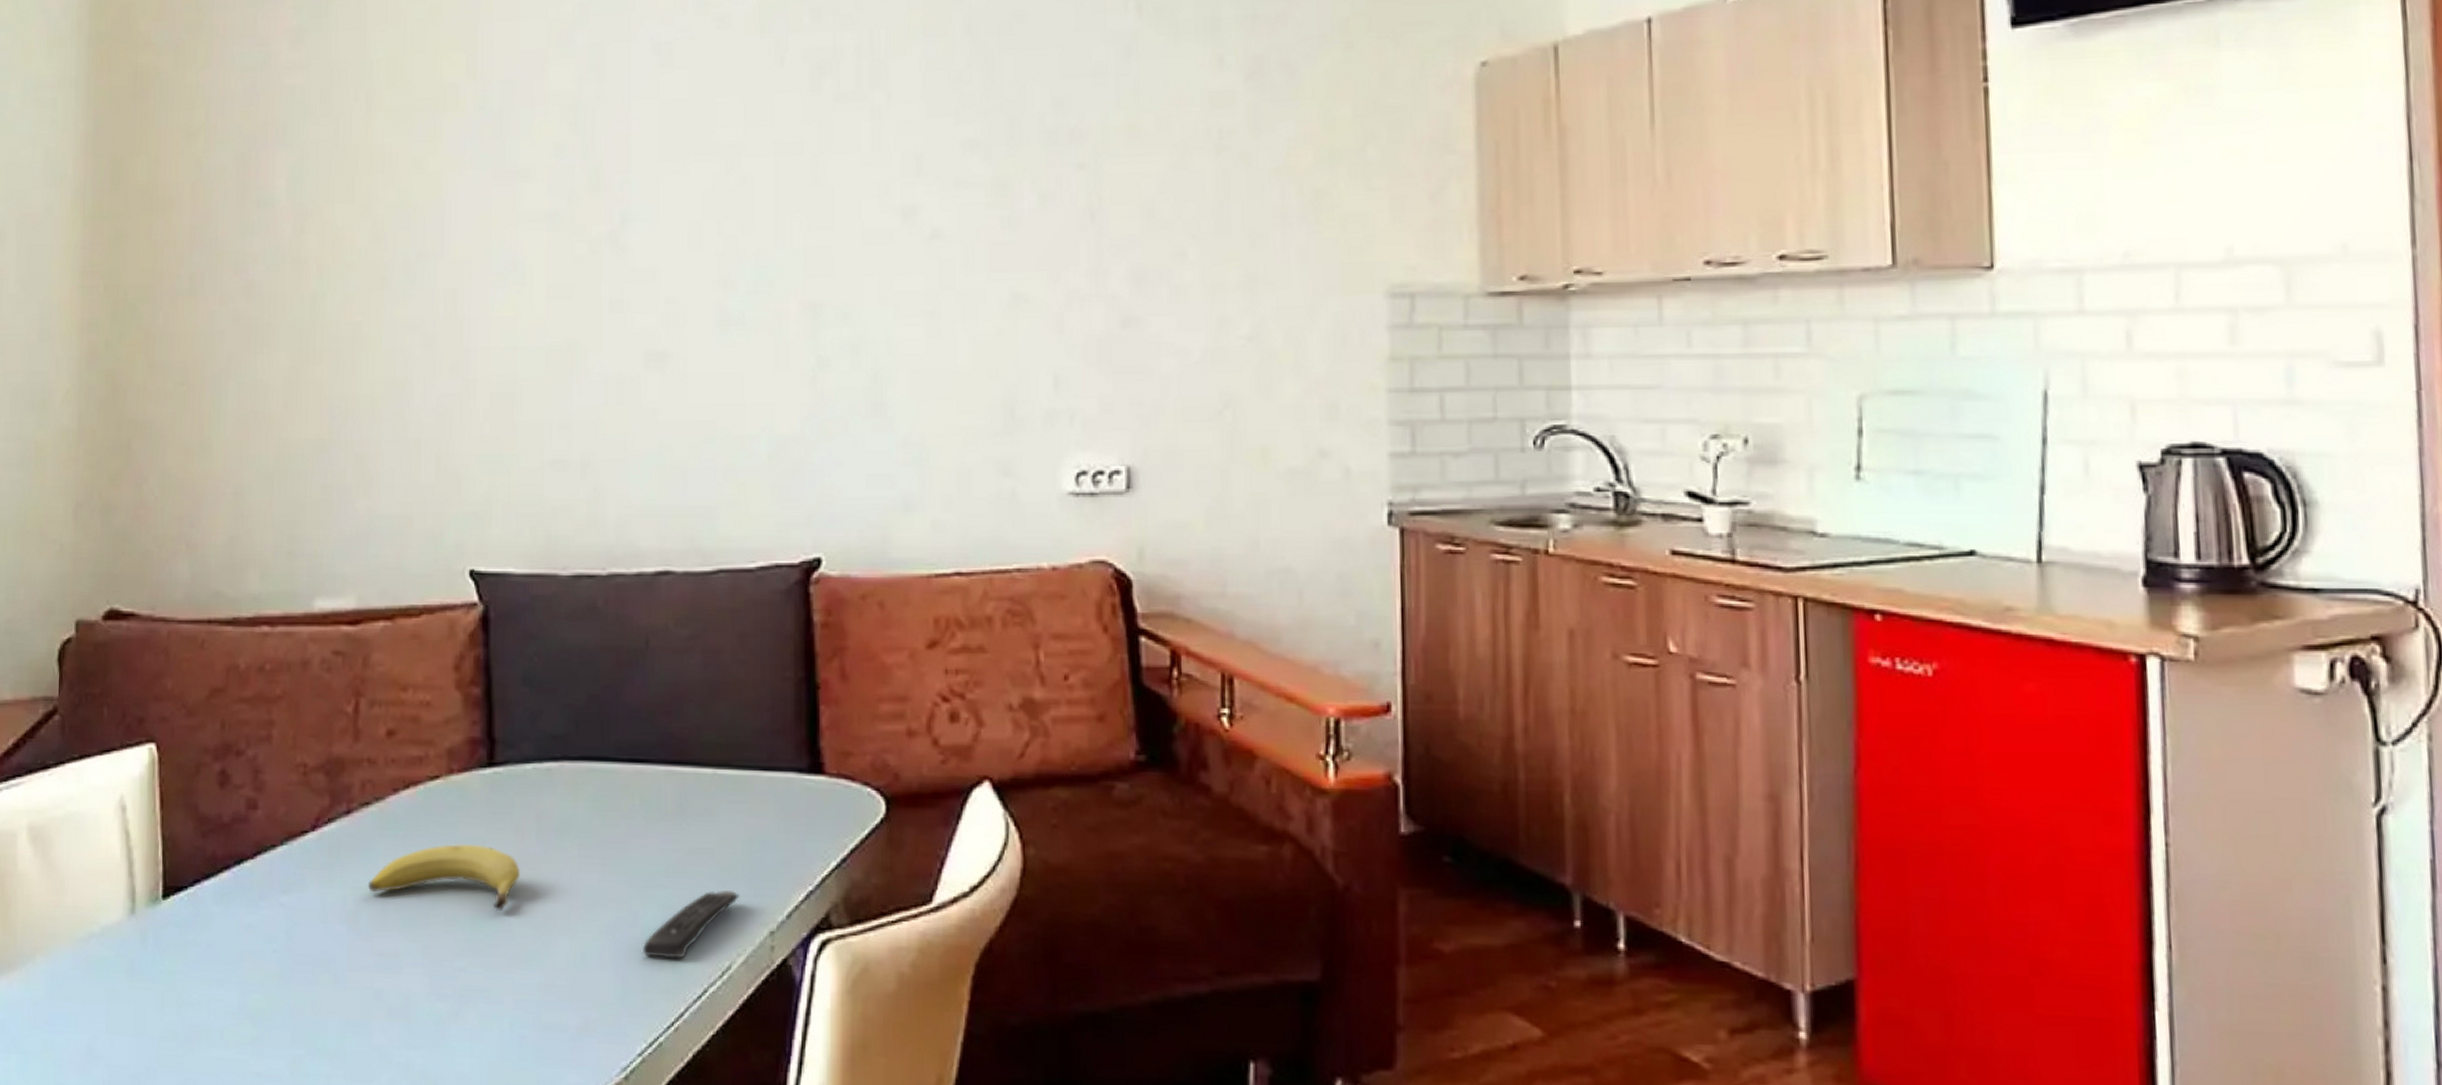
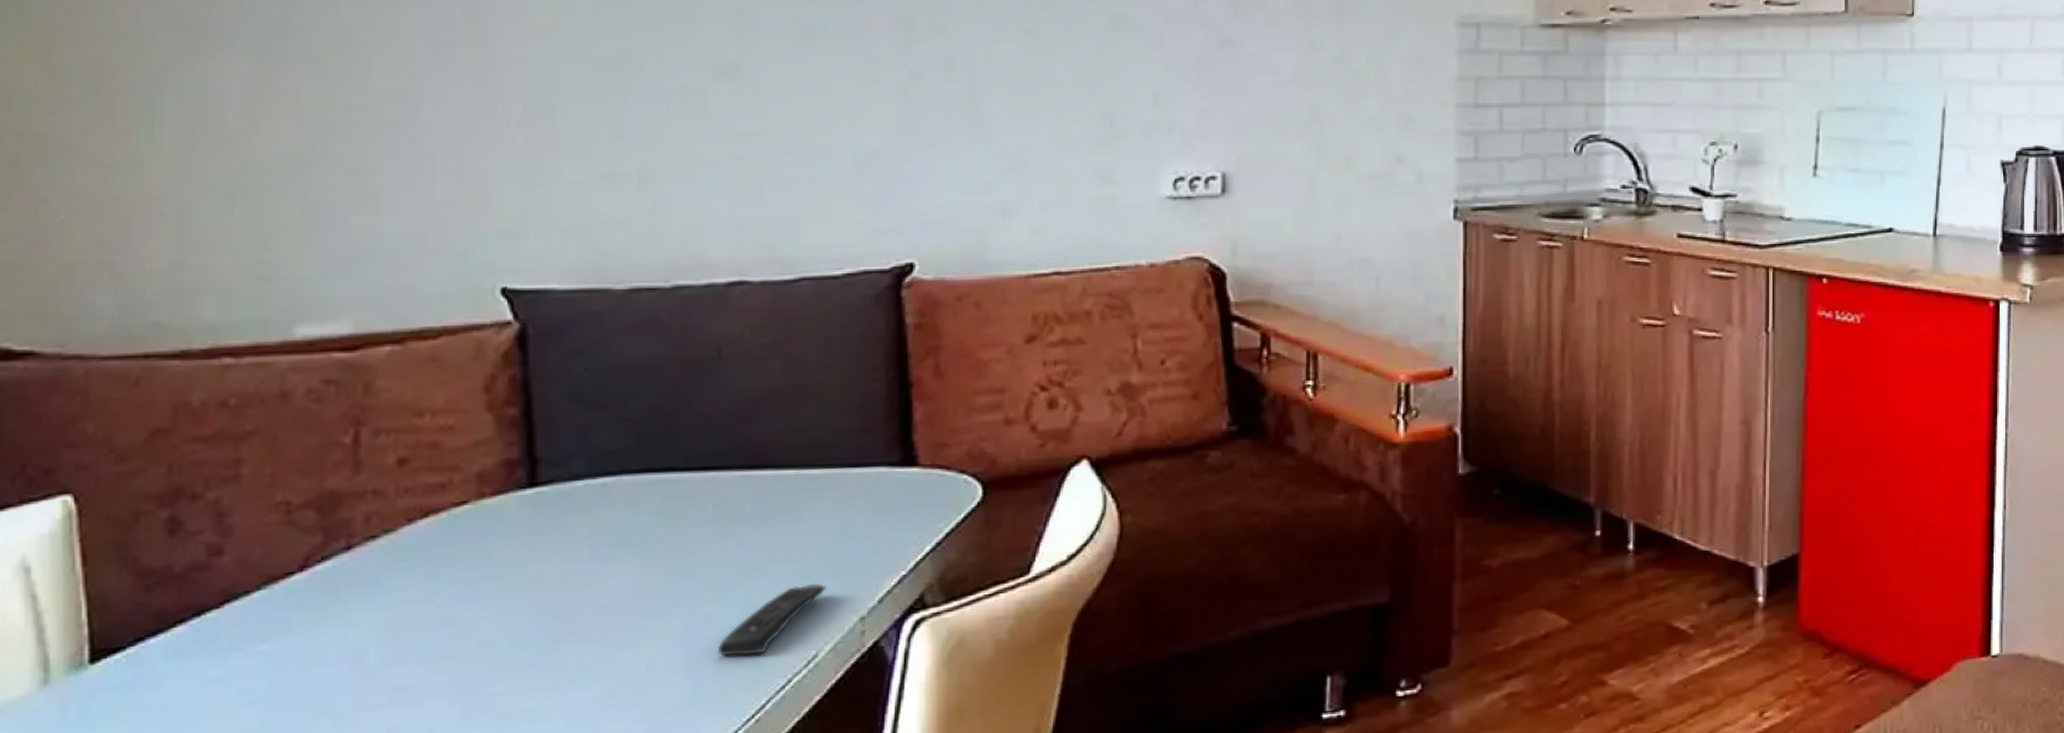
fruit: present [367,844,520,912] -> none [376,566,570,631]

